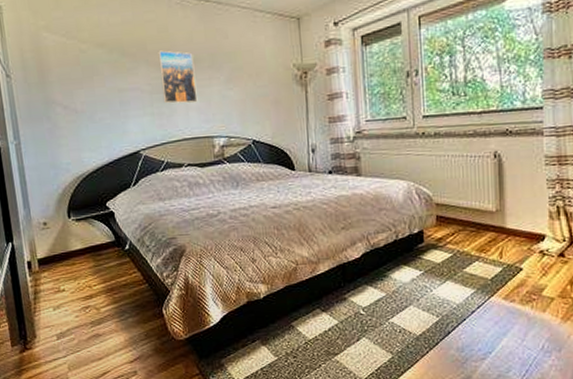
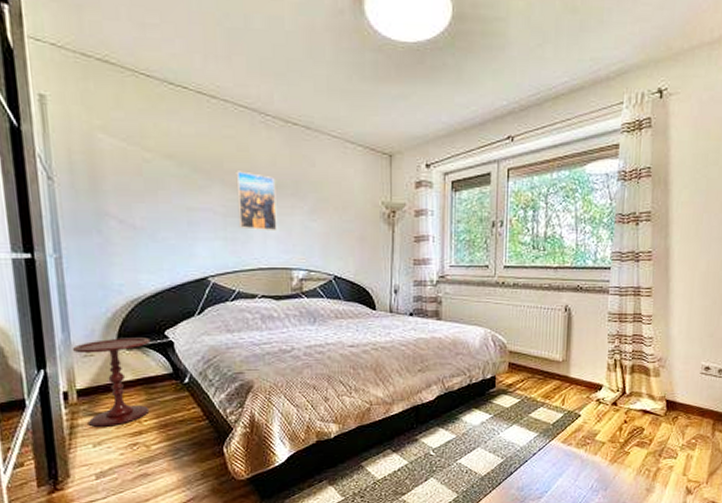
side table: none [32,209,98,292] -> present [72,337,151,427]

